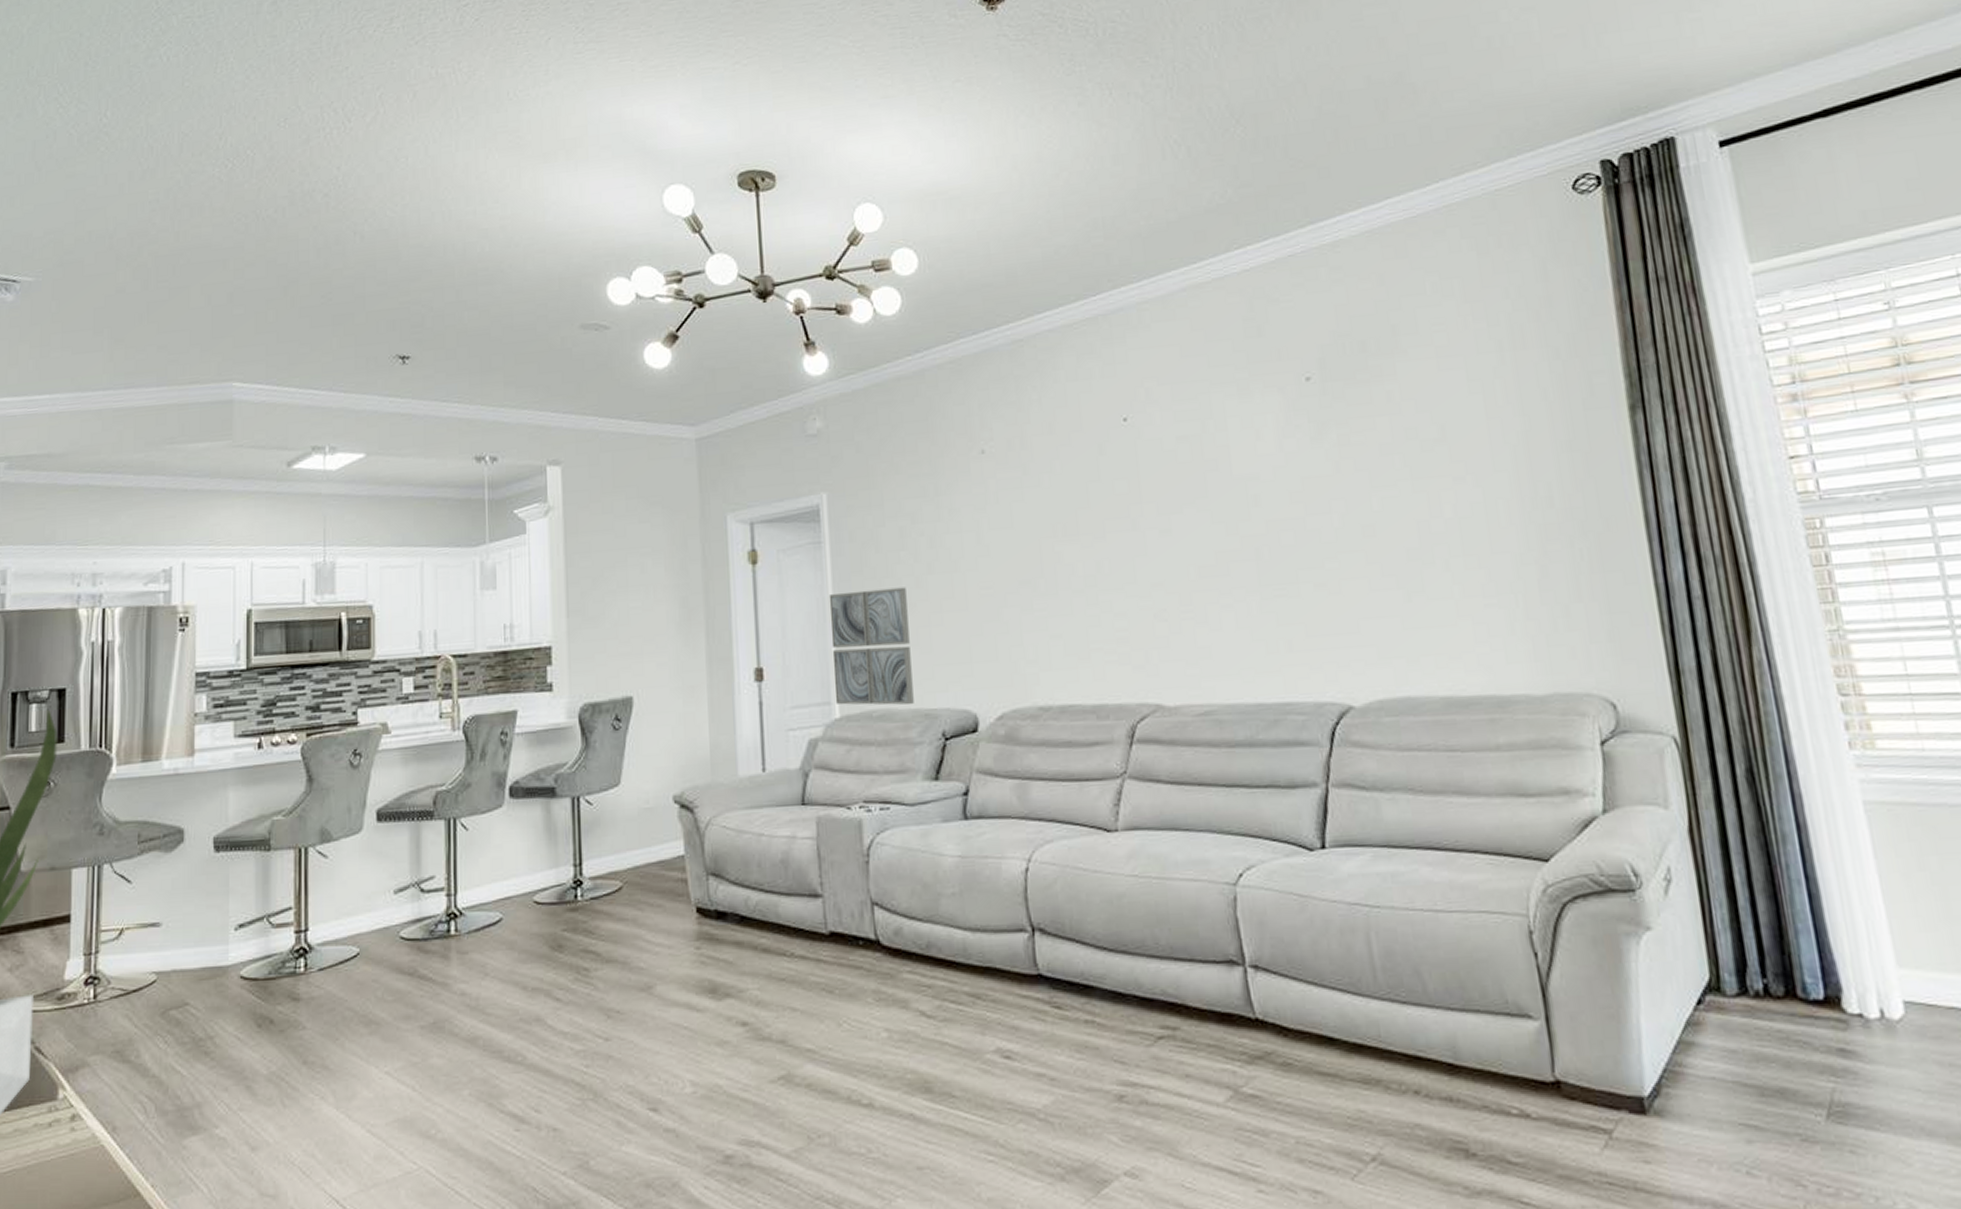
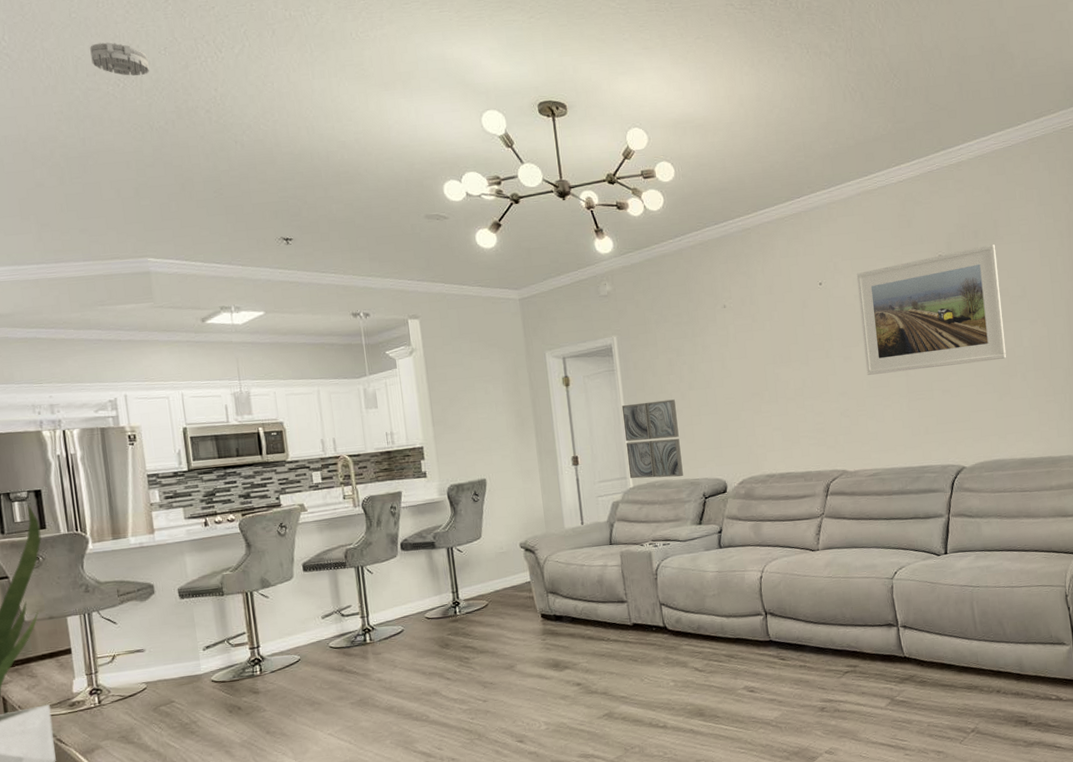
smoke detector: none [200,114,264,155] -> present [90,42,149,76]
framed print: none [1179,360,1418,558] -> present [856,244,1007,375]

